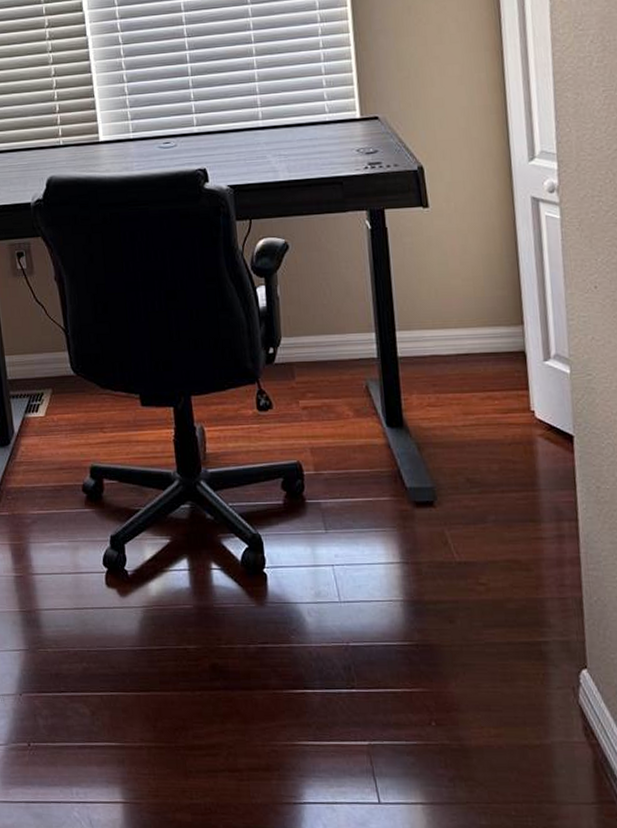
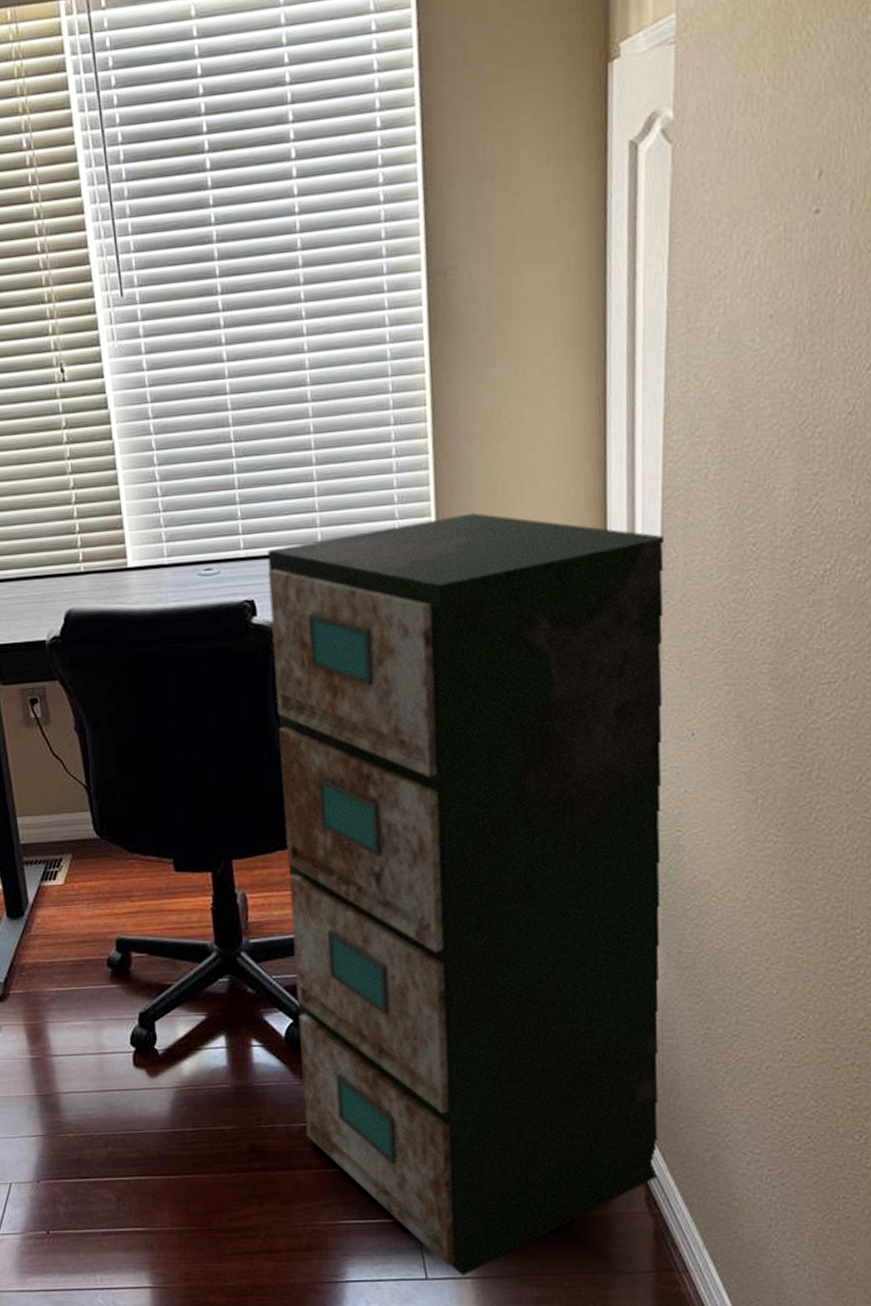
filing cabinet: none [216,95,595,802] -> present [267,513,665,1277]

